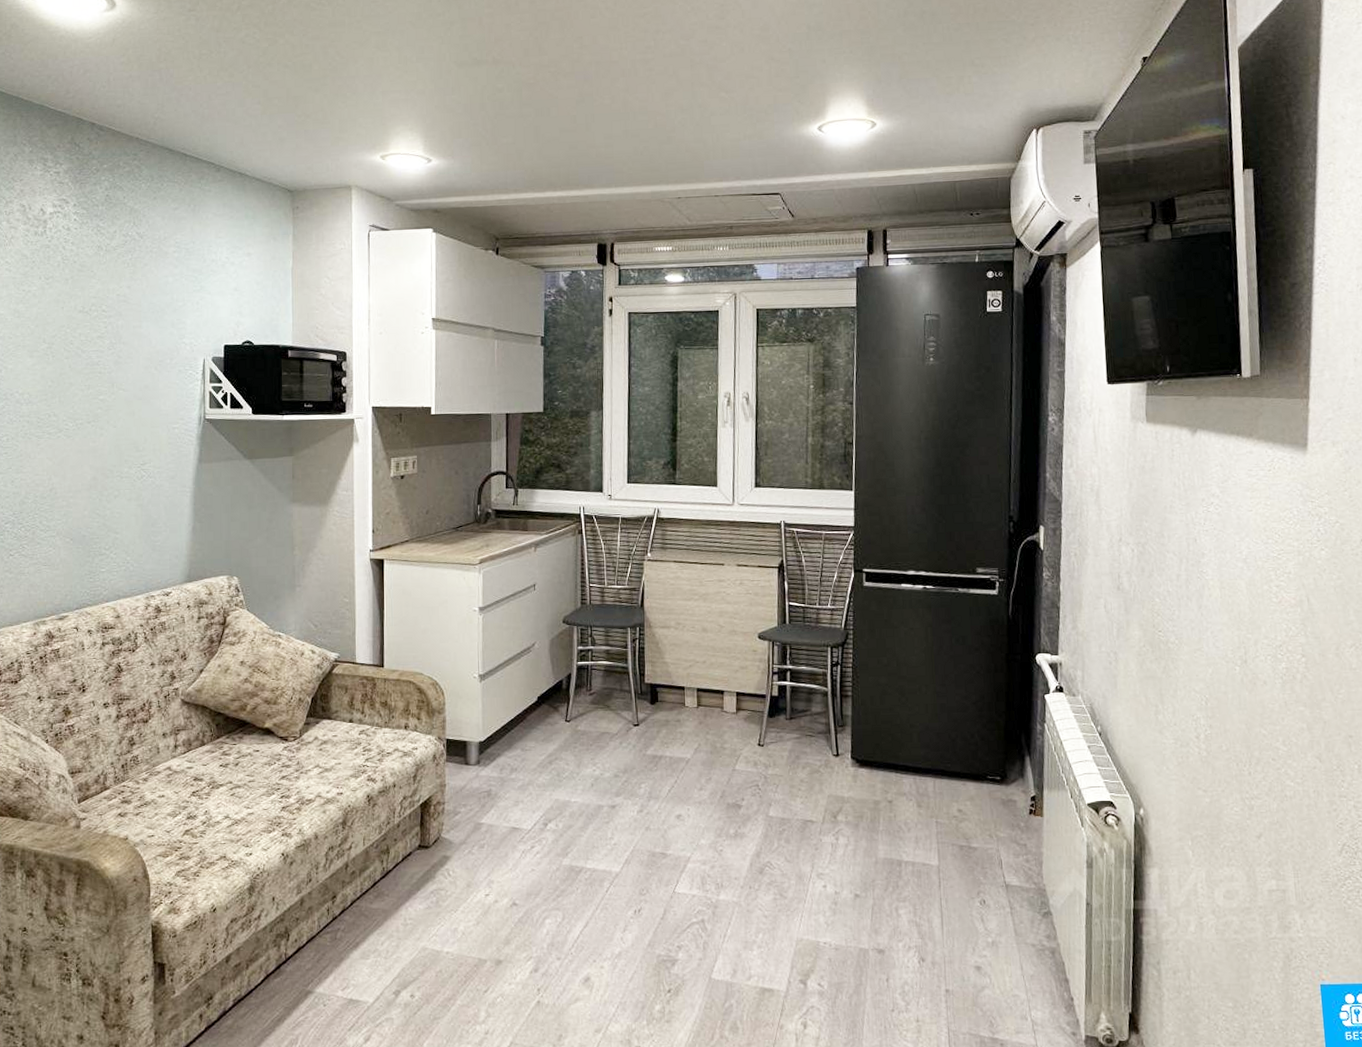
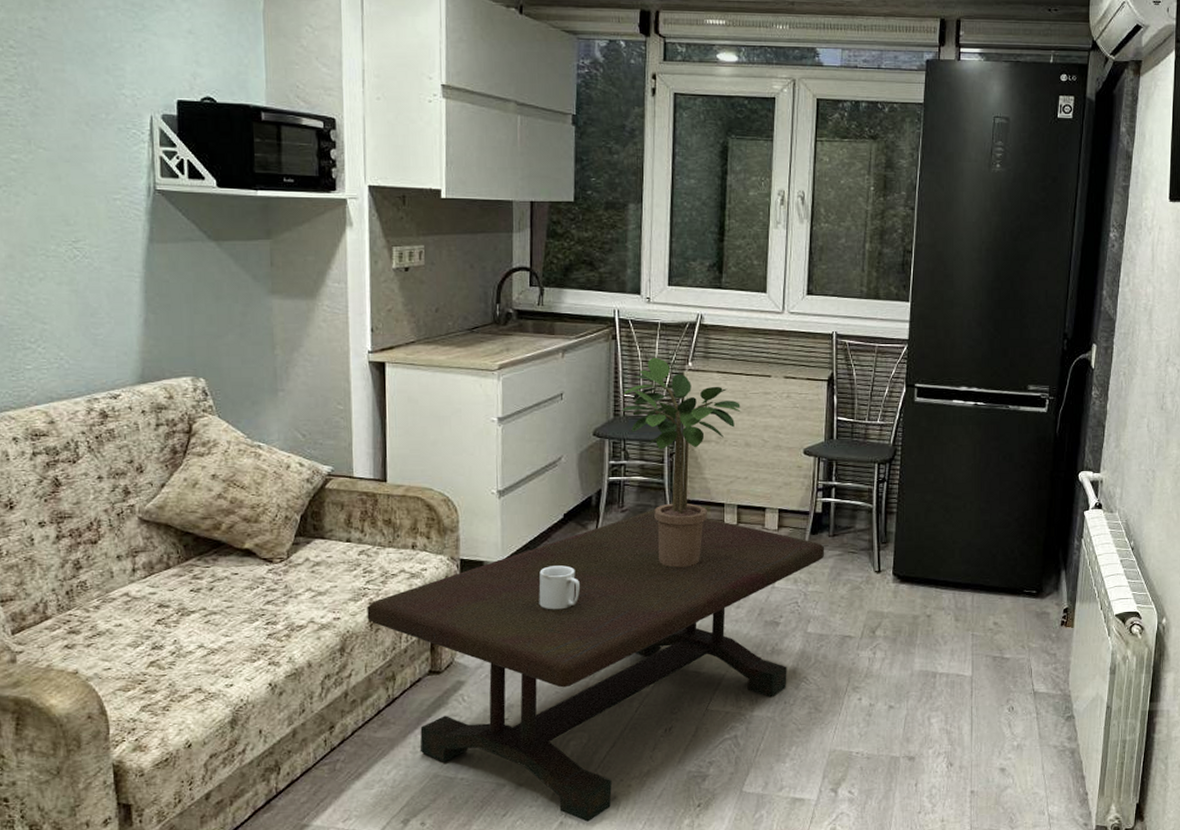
coffee table: none [365,691,783,1002] -> present [367,508,825,822]
mug: none [516,746,553,789] -> present [539,565,580,610]
potted plant: none [587,549,697,749] -> present [621,357,741,568]

